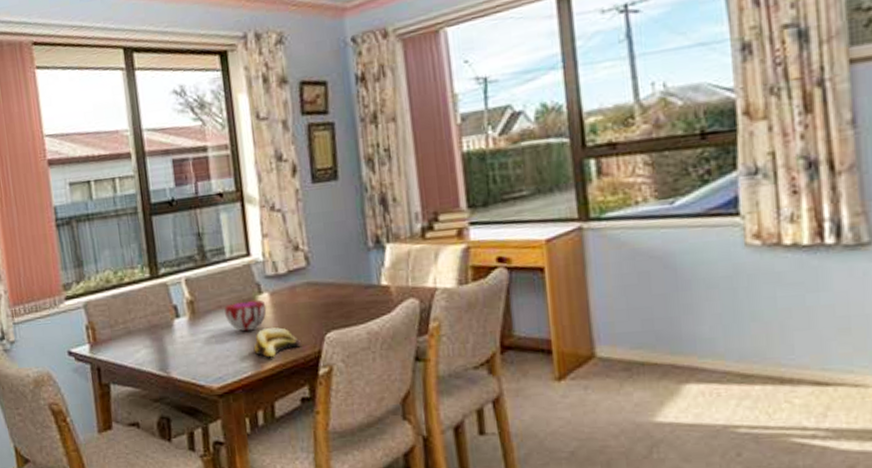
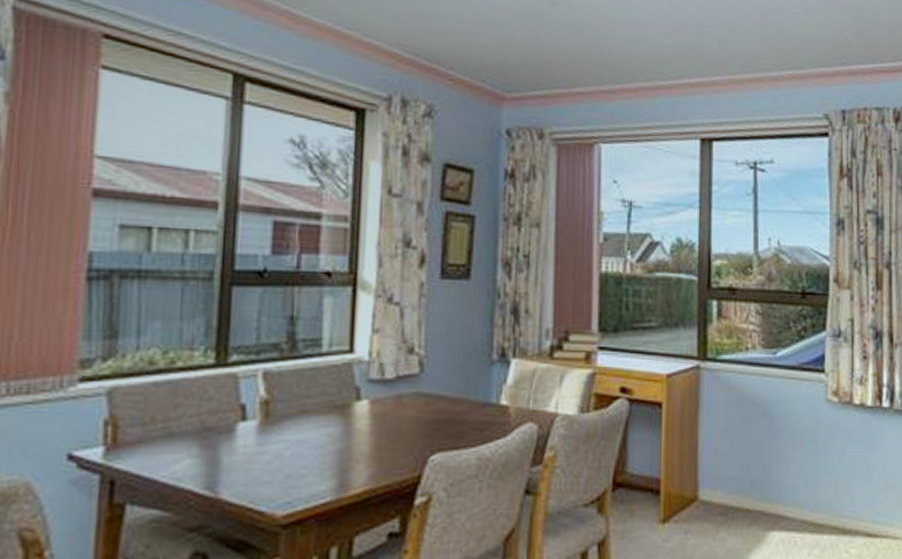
decorative bowl: present [224,299,267,332] -> none [309,407,364,446]
banana: present [253,327,302,359] -> none [338,444,400,482]

